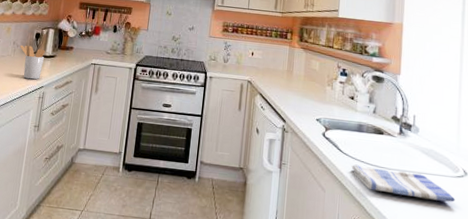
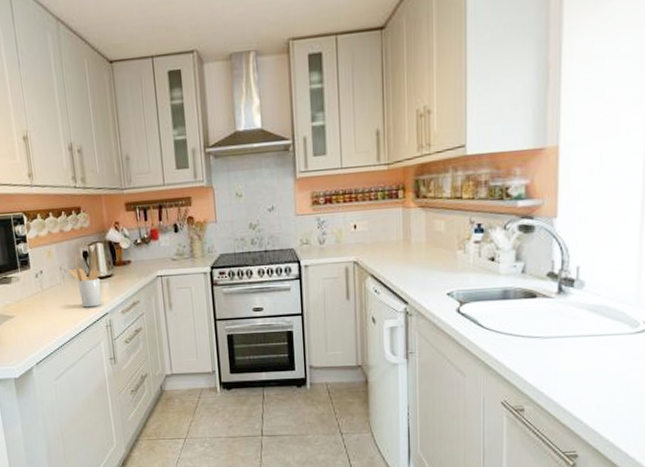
dish towel: present [351,164,456,202] -> none [496,337,634,366]

